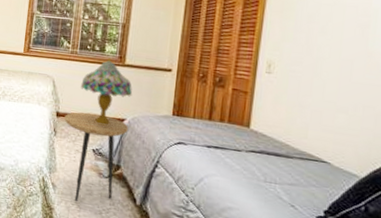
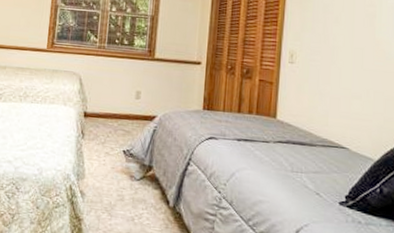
side table: present [64,112,129,201] -> none [92,111,160,209]
table lamp: present [81,57,133,126] -> none [109,51,163,125]

